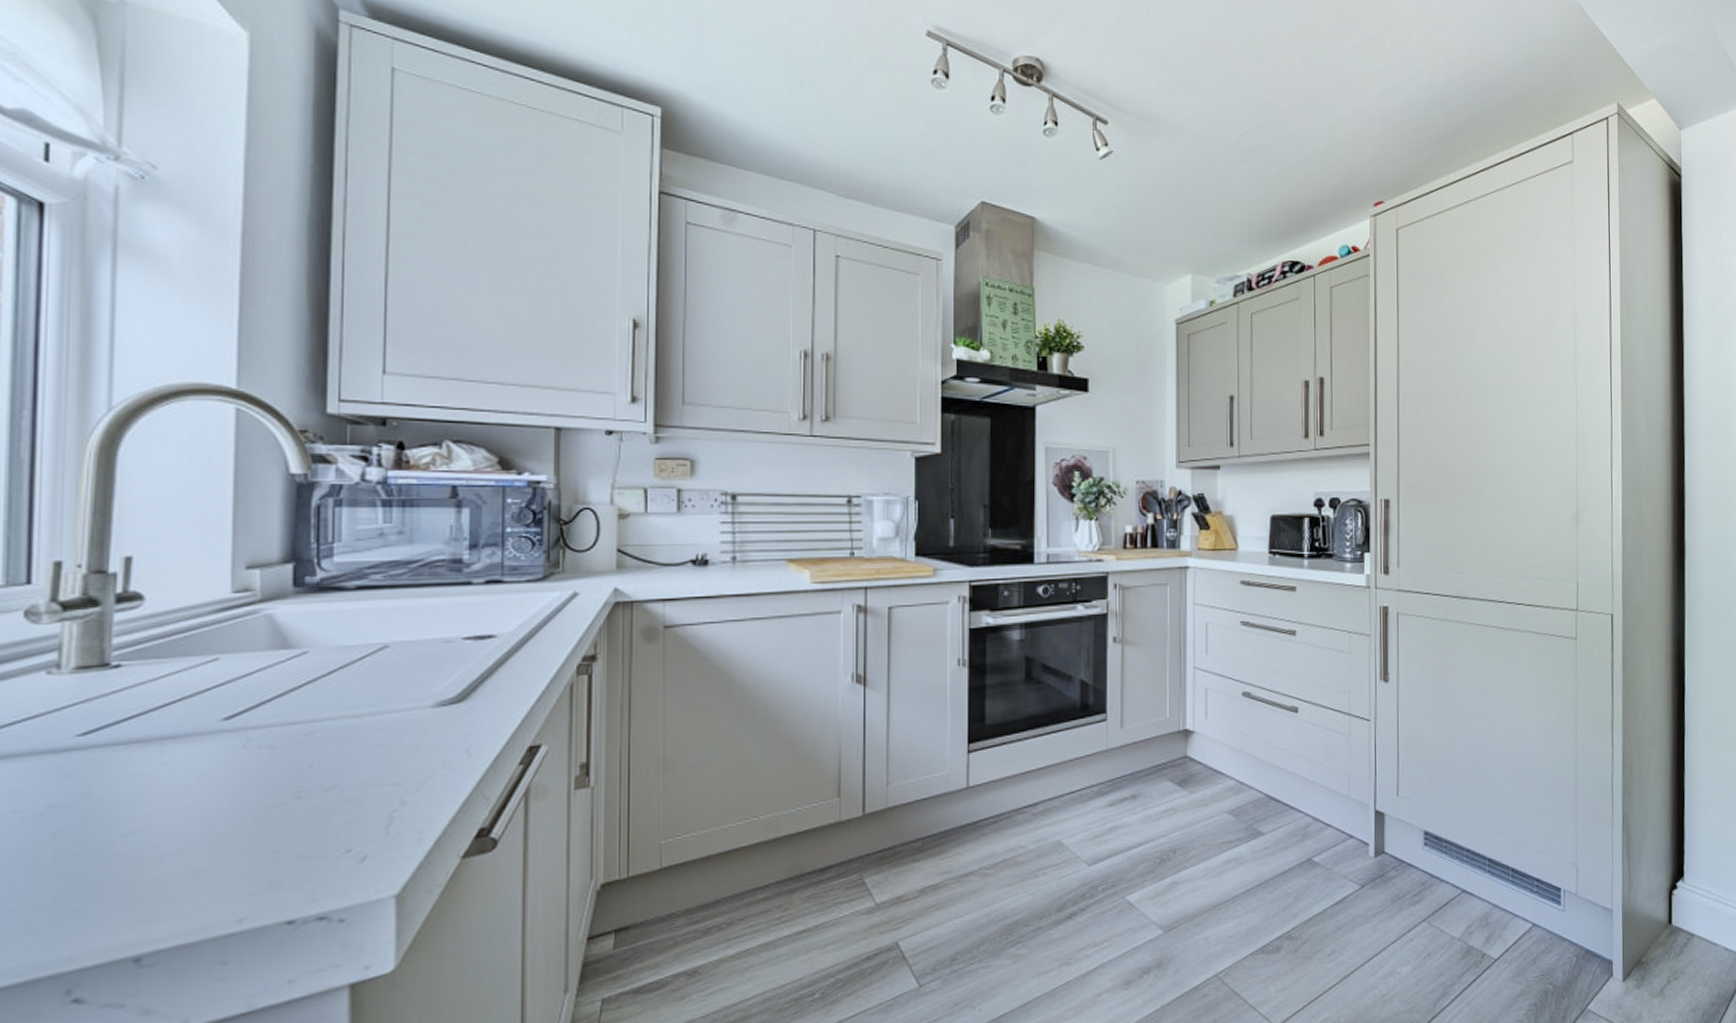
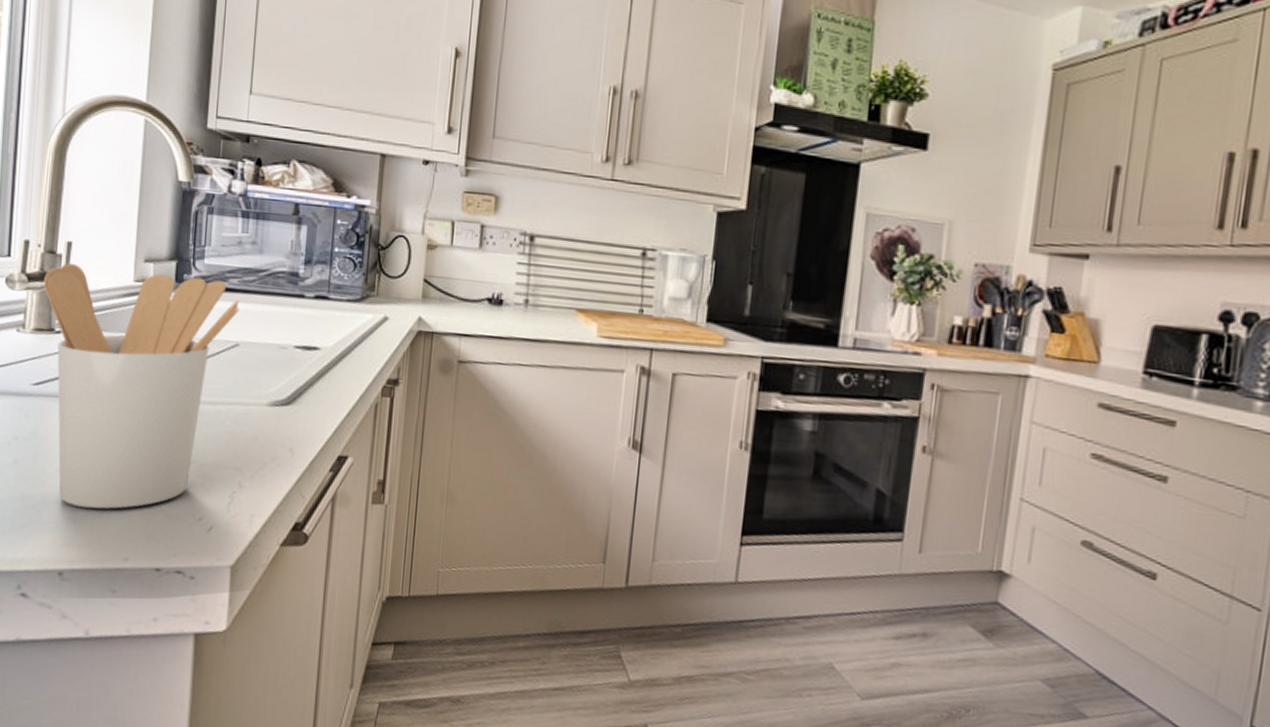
utensil holder: none [88,578,387,873] -> present [43,263,240,509]

